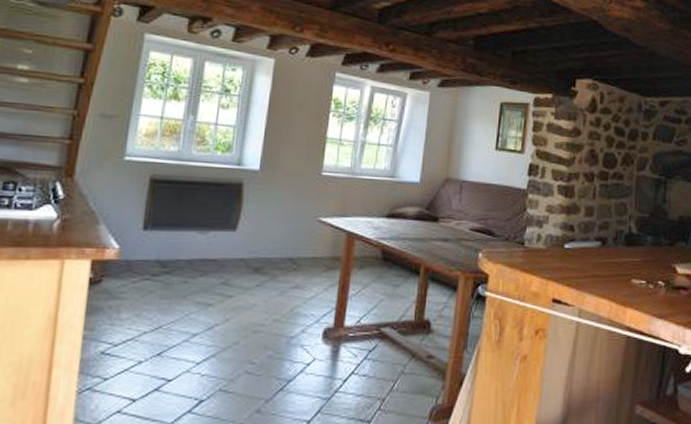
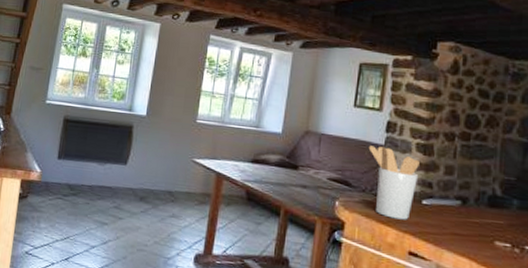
utensil holder: none [511,191,561,267] -> present [368,146,420,220]

